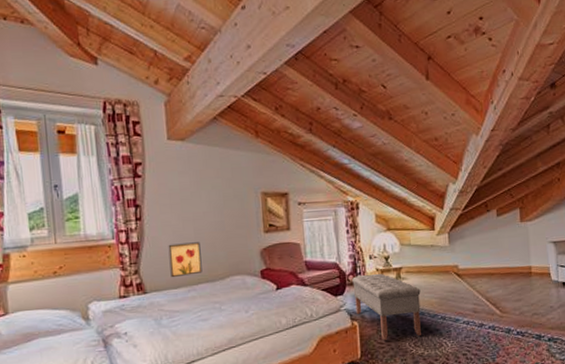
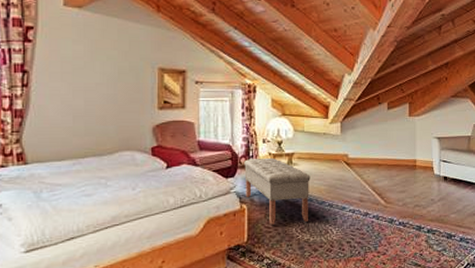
wall art: present [168,242,203,278] -> none [55,114,90,150]

